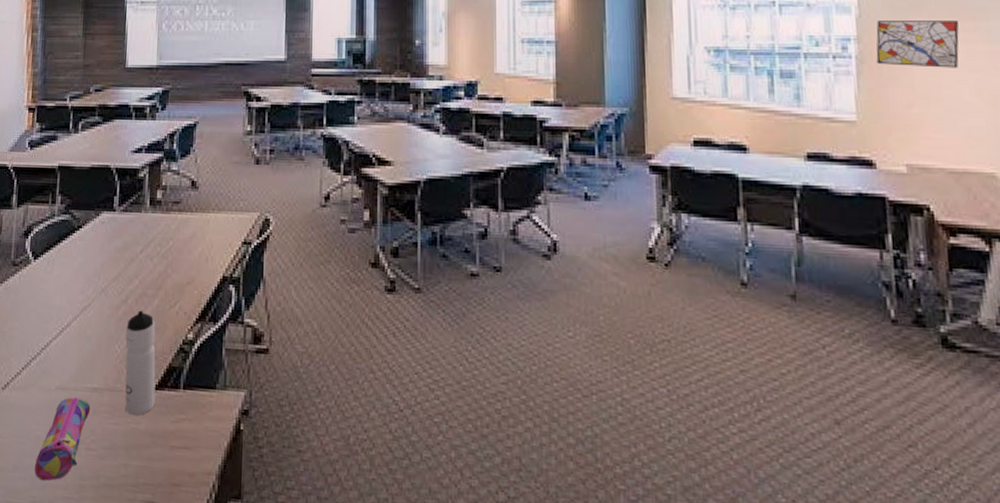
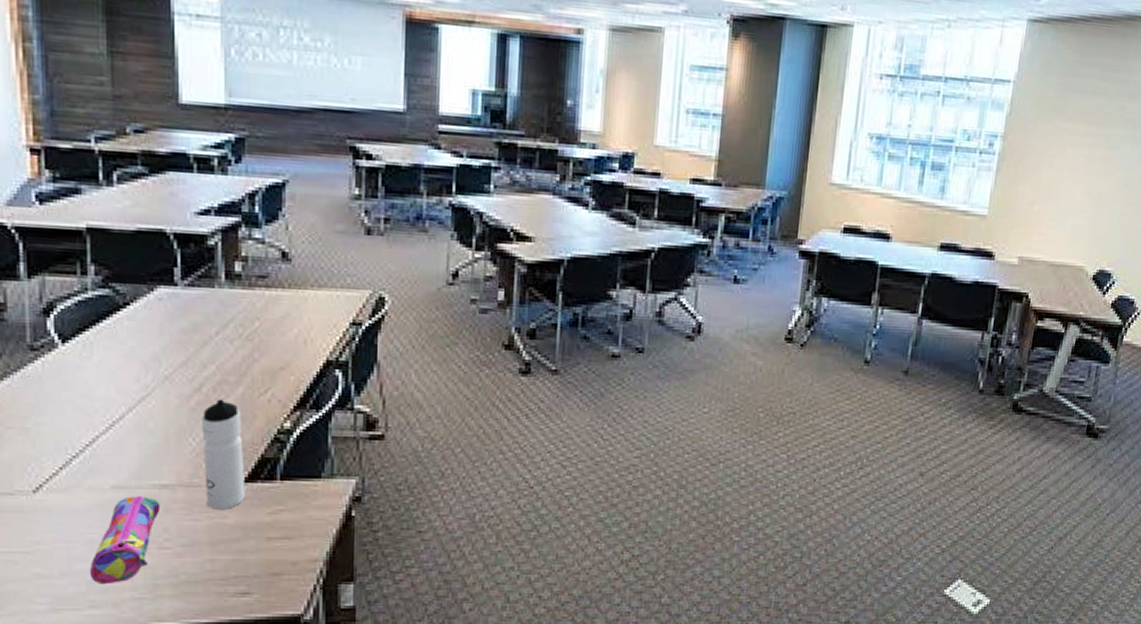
wall art: present [876,20,959,68] -> none [1015,120,1087,171]

